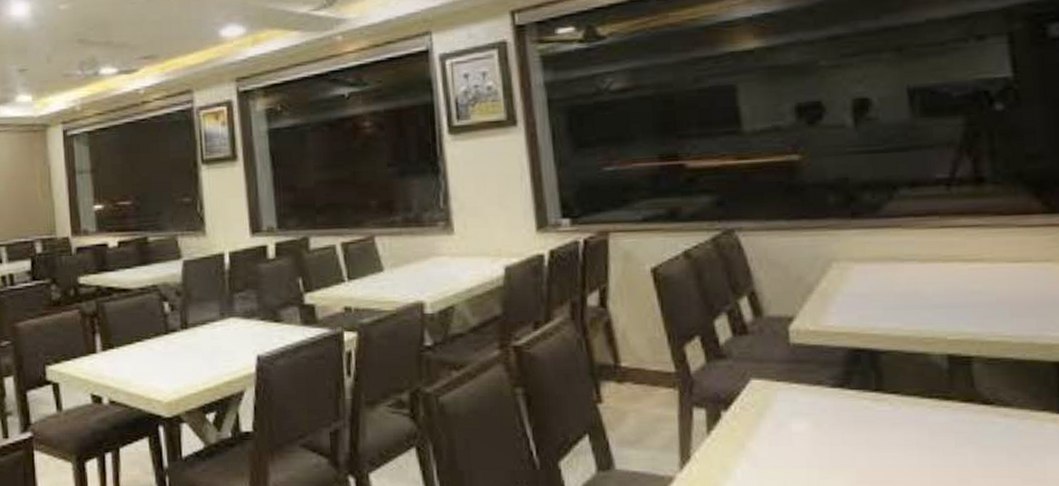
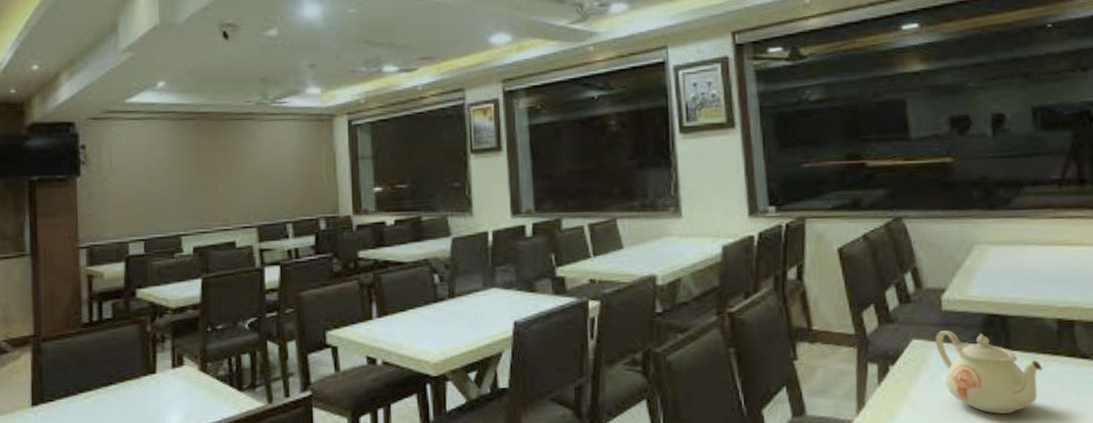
teapot: none [781,368,929,473] -> present [935,330,1043,415]

